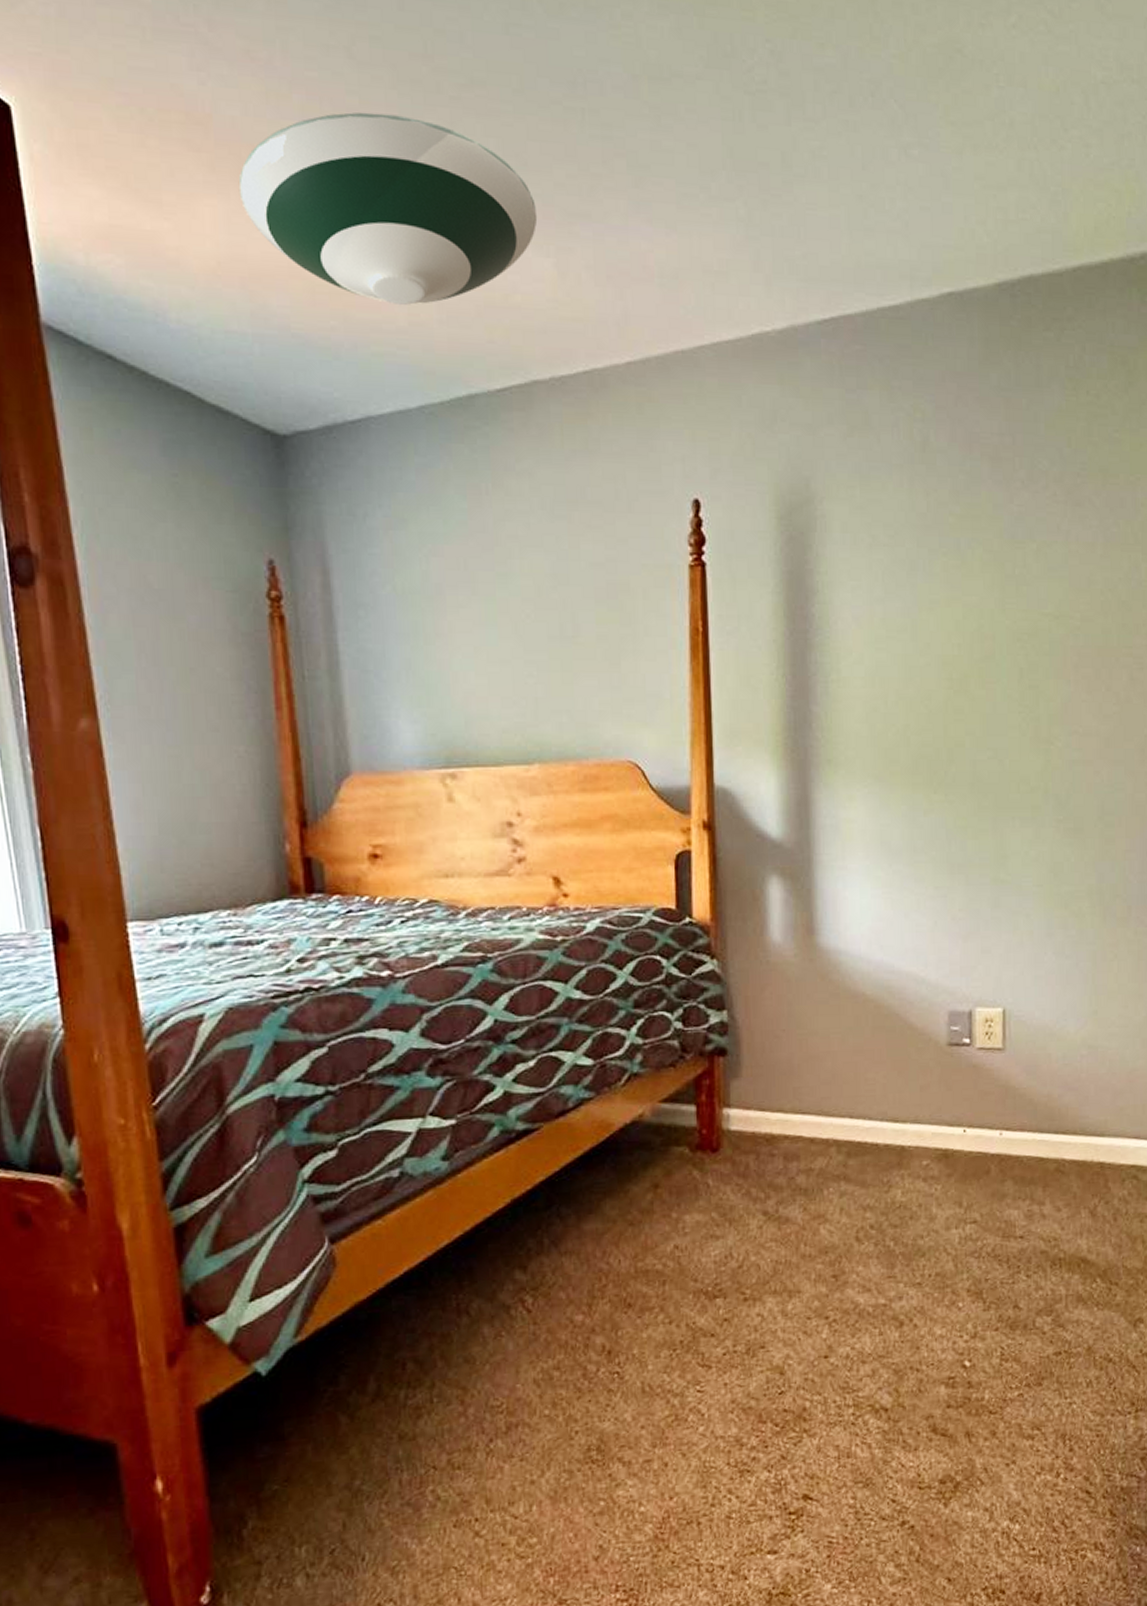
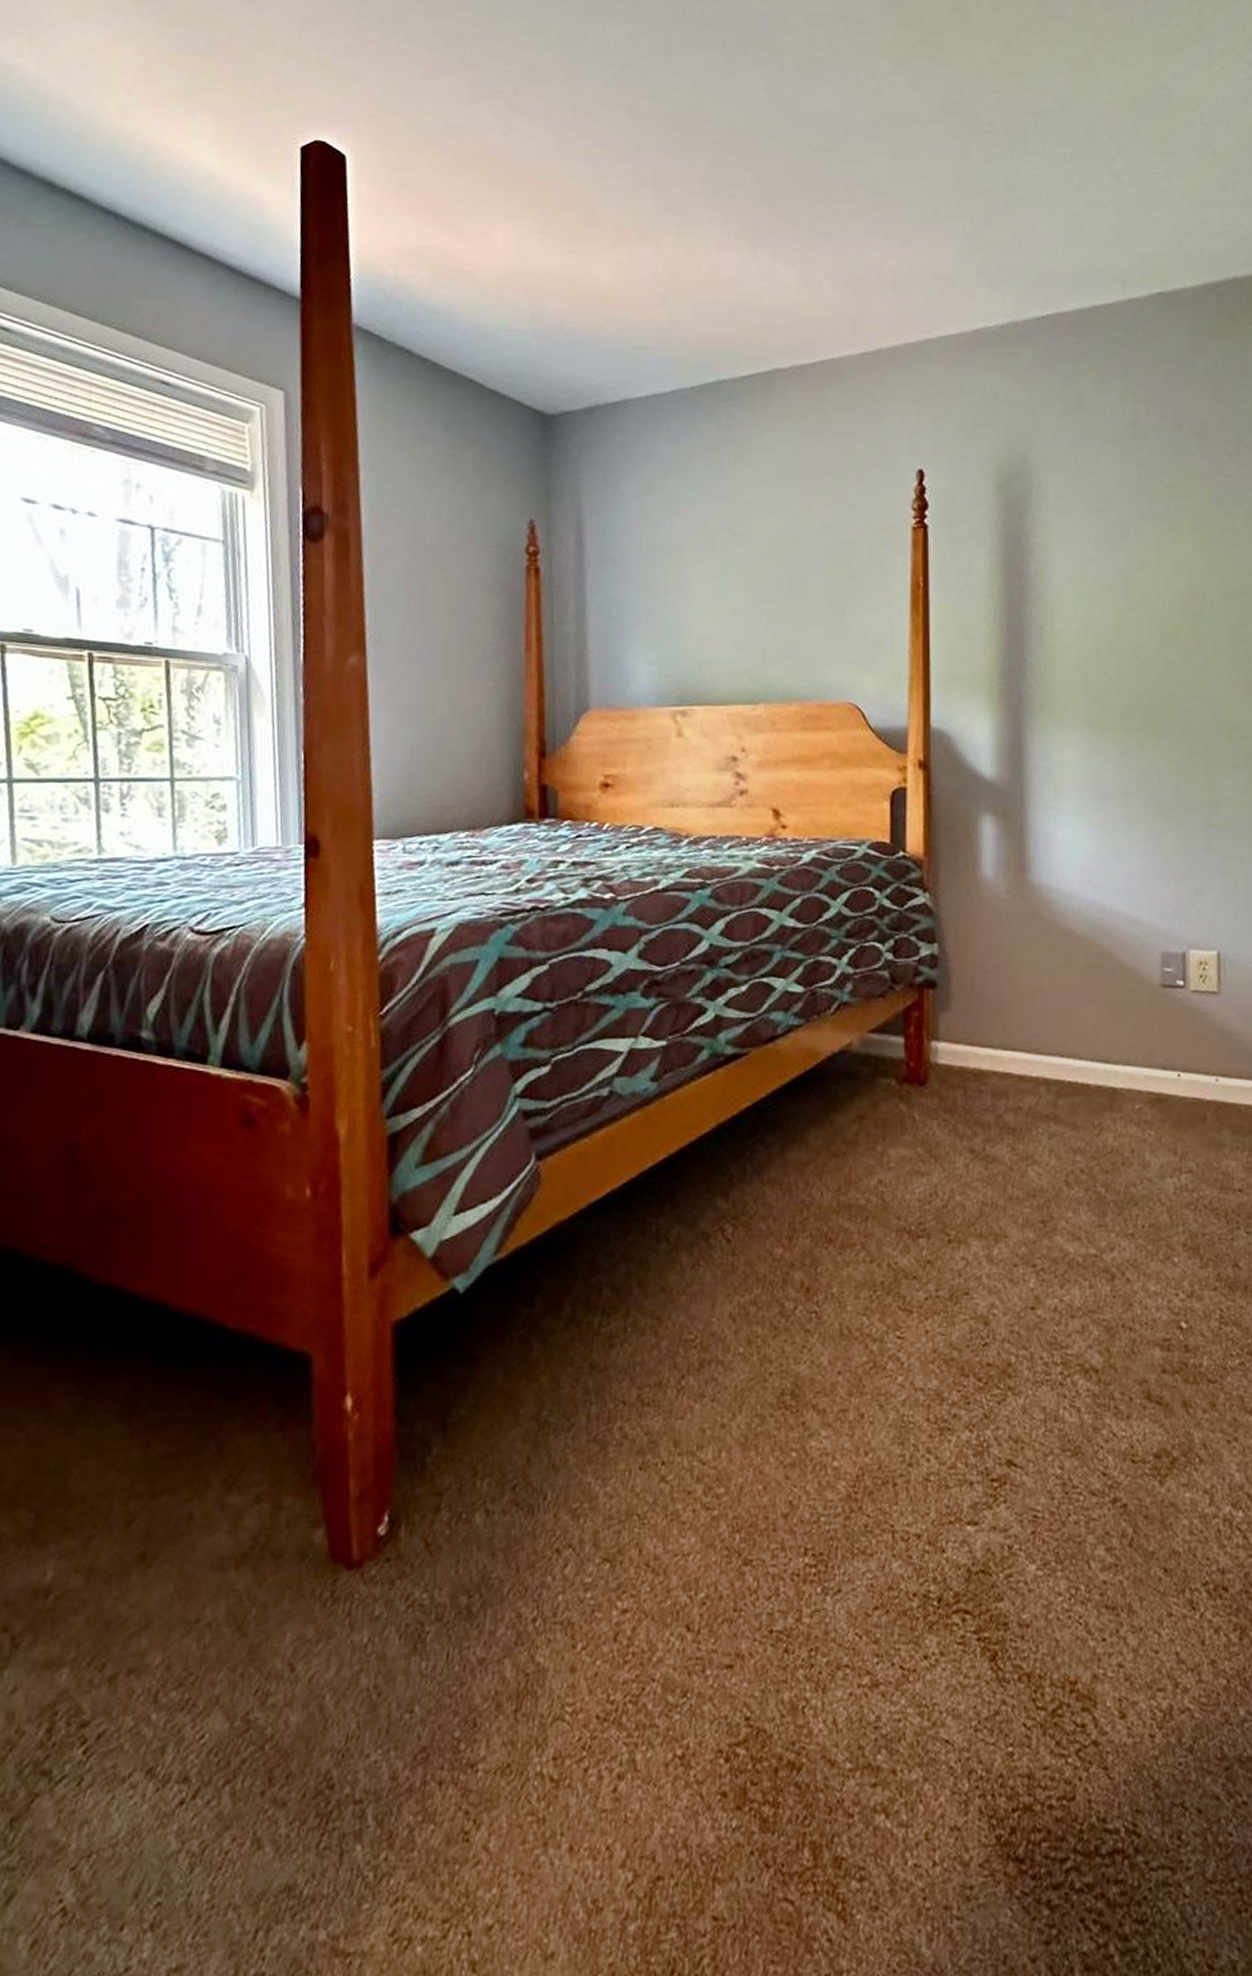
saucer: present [238,112,538,305] -> none [529,154,786,307]

